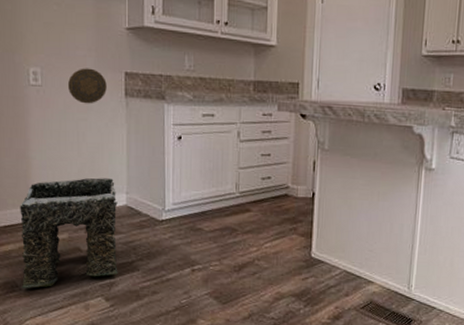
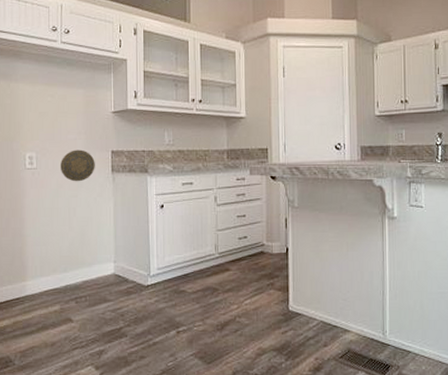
stone arch: present [20,178,118,289] -> none [15,249,107,364]

